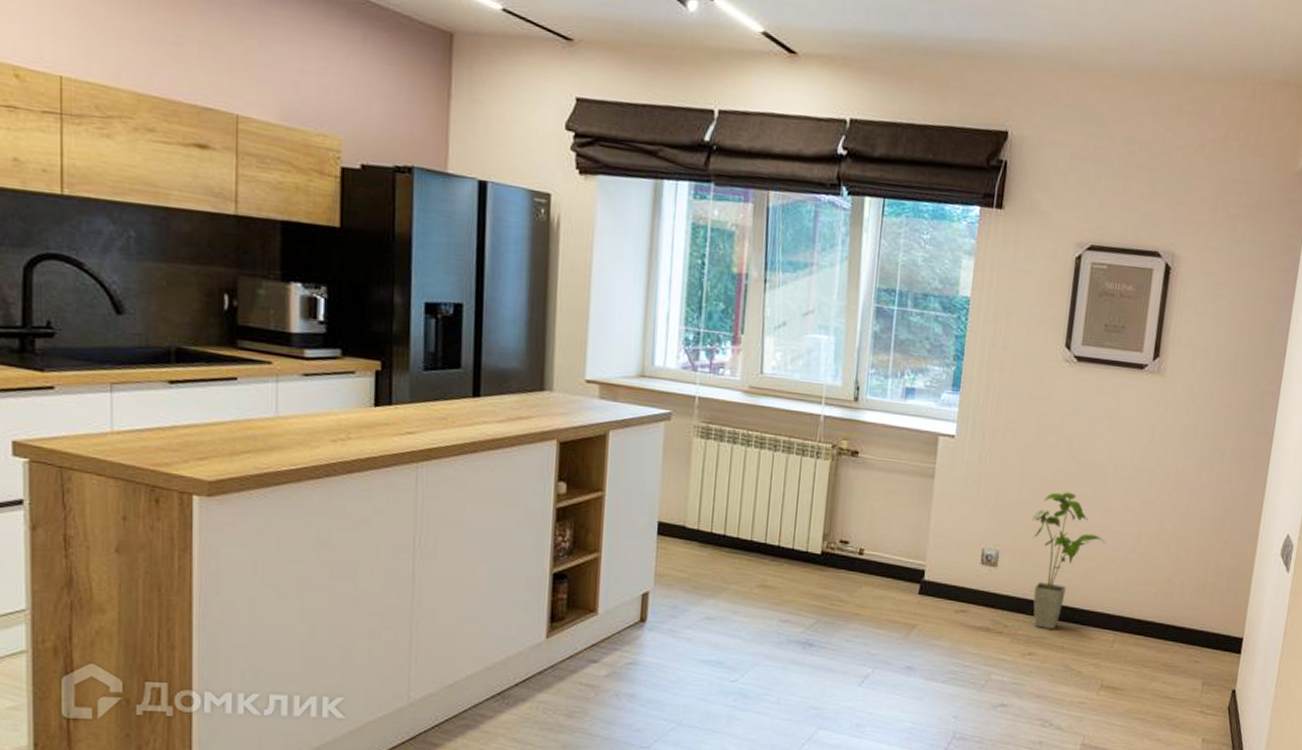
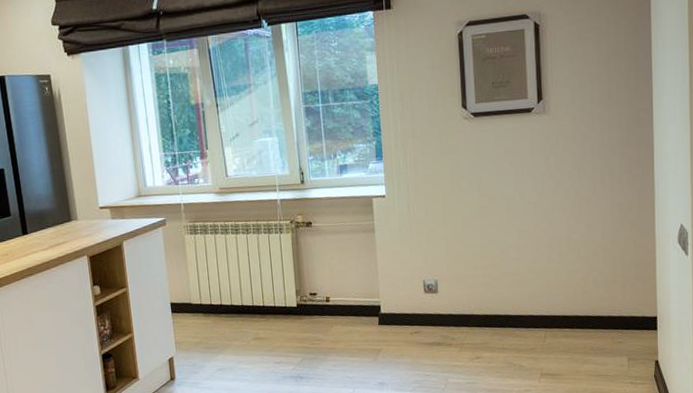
house plant: present [1032,492,1105,630] -> none [460,223,524,336]

